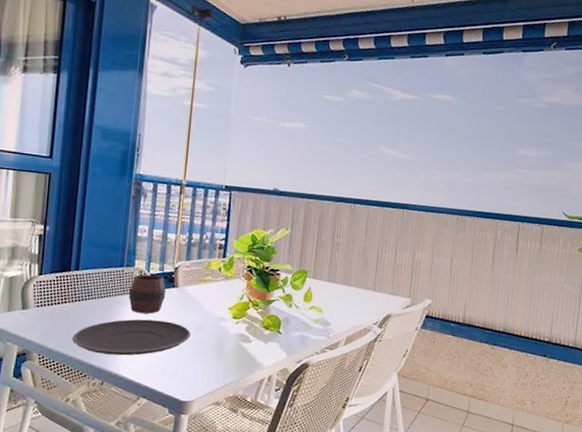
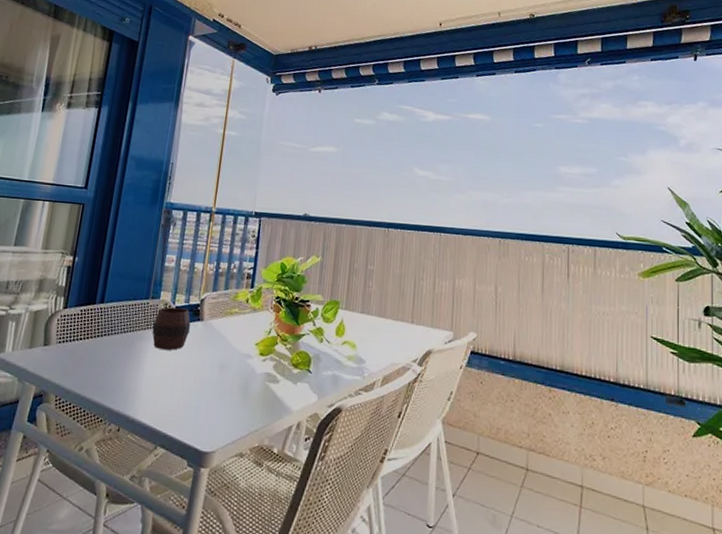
plate: present [71,319,191,356] -> none [91,356,215,398]

